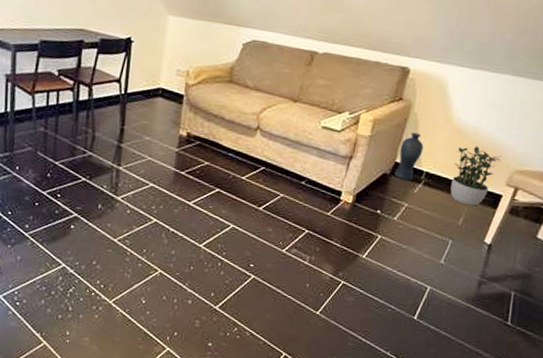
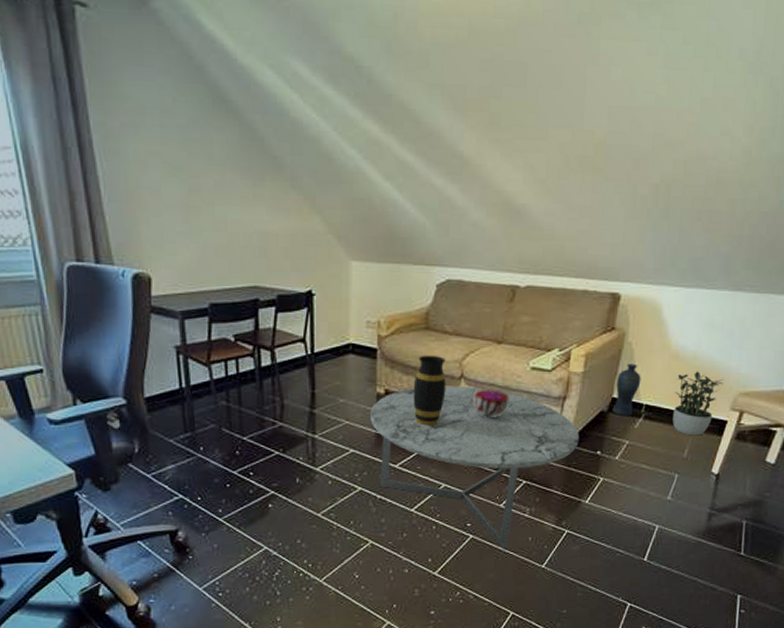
coffee table: none [171,133,362,292] -> present [370,385,579,549]
vase: none [211,105,245,170] -> present [413,355,446,426]
decorative bowl: none [266,142,300,169] -> present [473,390,510,417]

